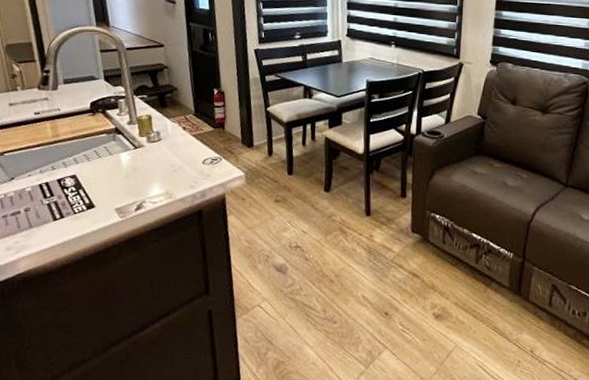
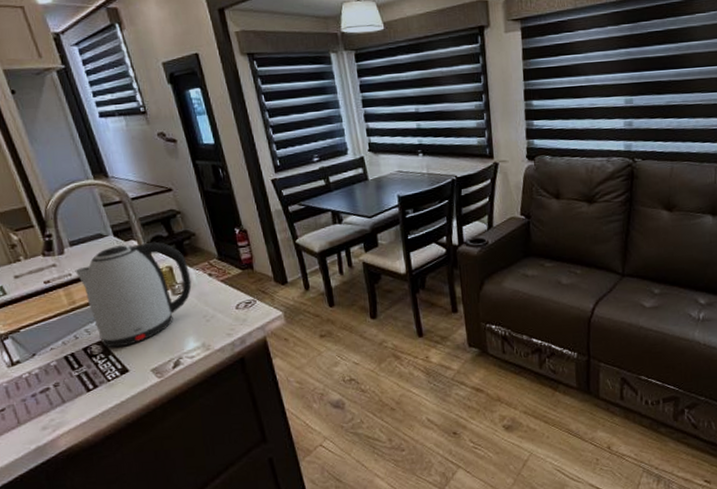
kettle: none [64,89,167,184] -> present [75,241,192,348]

